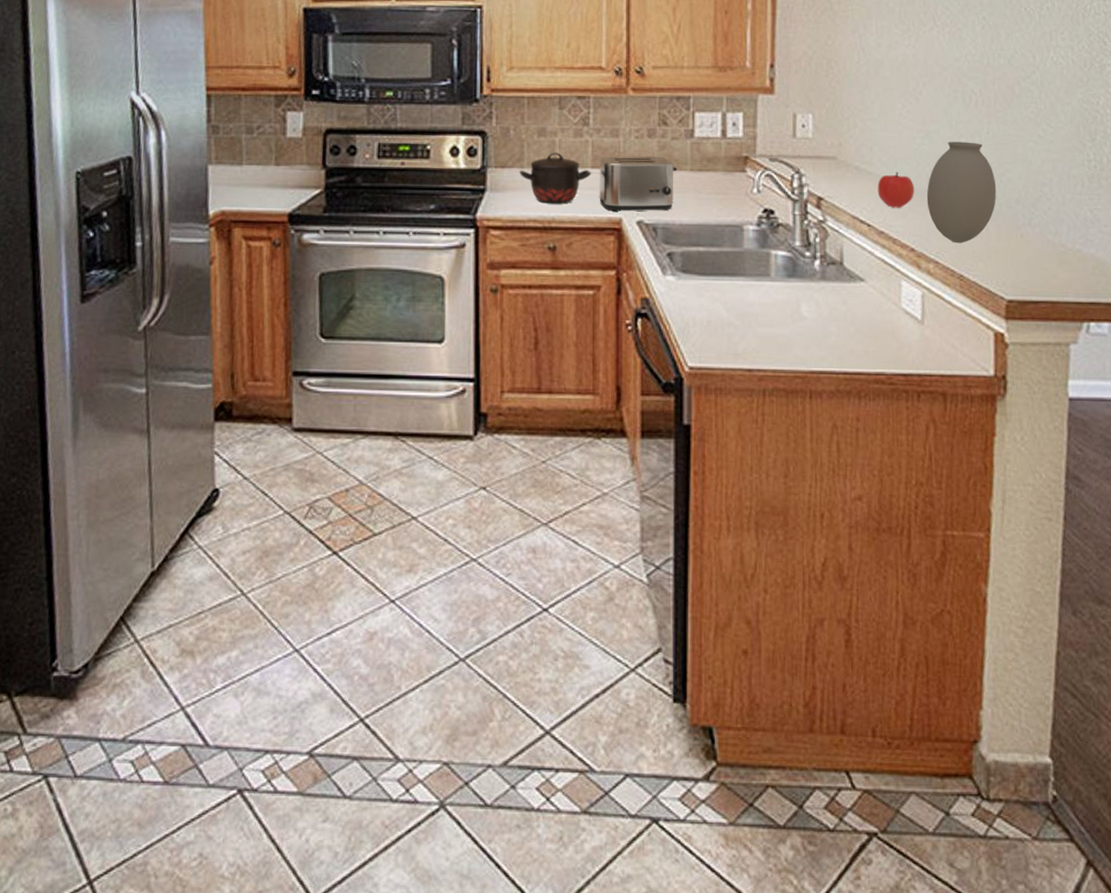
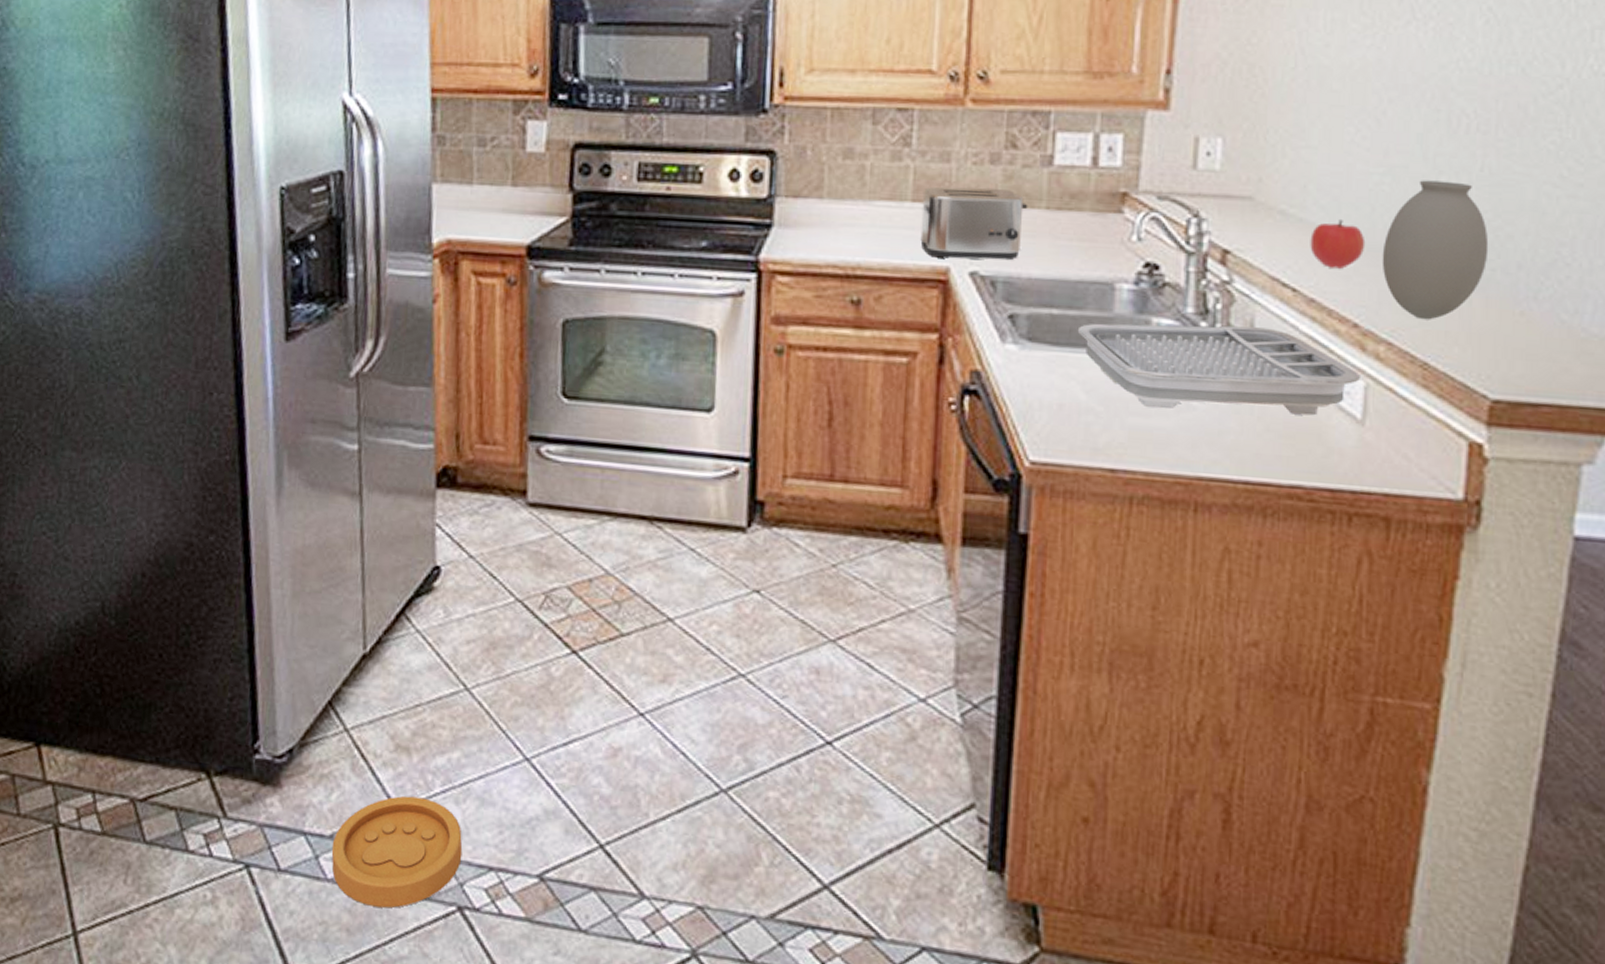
pet bowl: none [123,695,242,799] -> present [331,795,463,909]
cooking pot: present [519,152,591,203] -> none [816,179,911,245]
dish rack: none [718,254,918,320] -> present [1077,323,1360,416]

